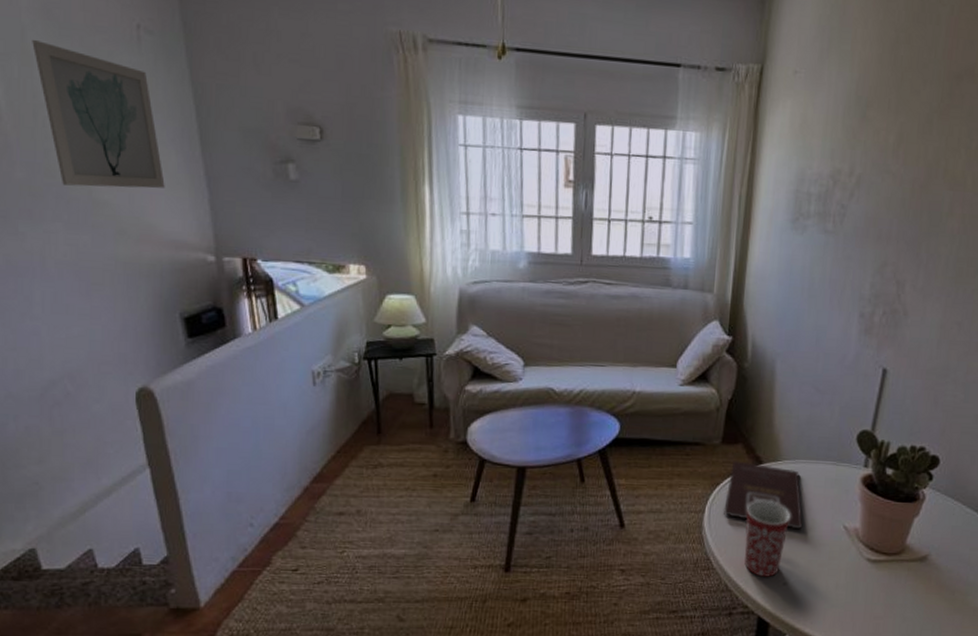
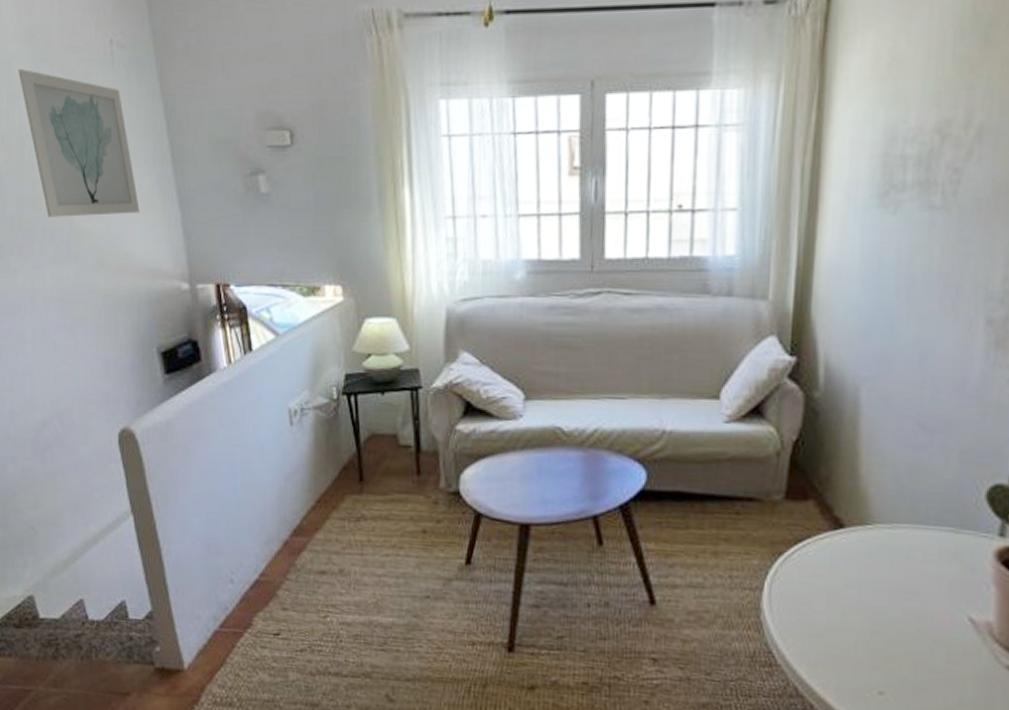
book: present [724,460,803,530] -> none [790,522,906,620]
mug: present [744,499,791,578] -> none [821,576,888,683]

